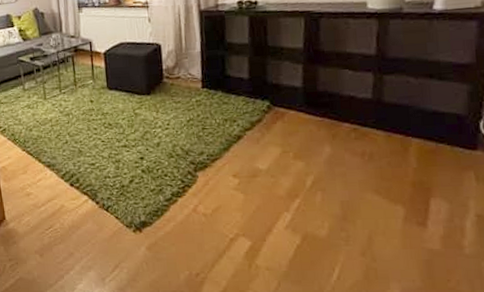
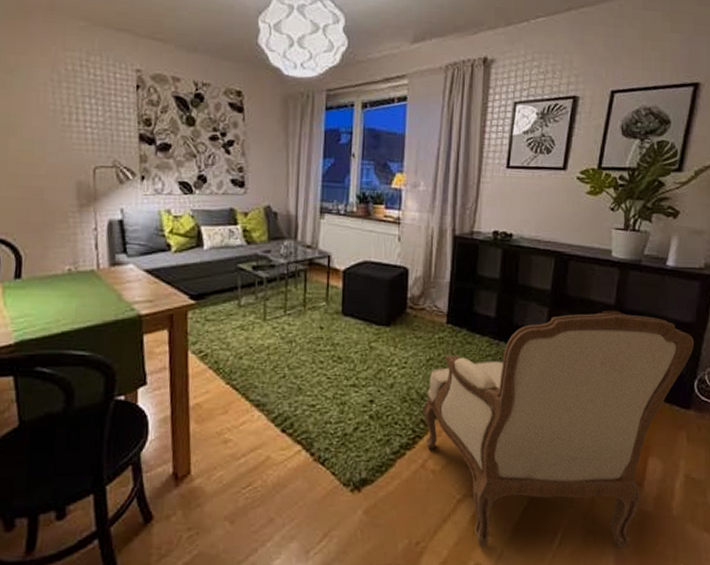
armchair: none [189,60,476,283] -> present [424,310,694,548]

